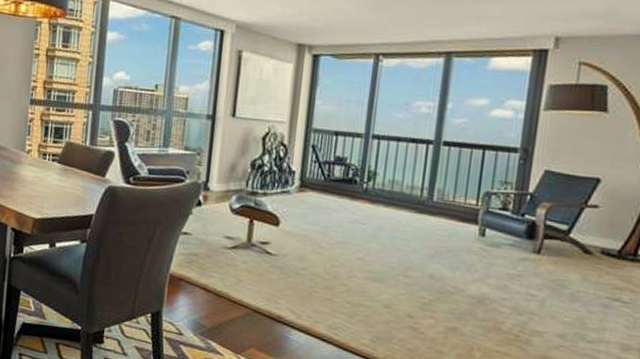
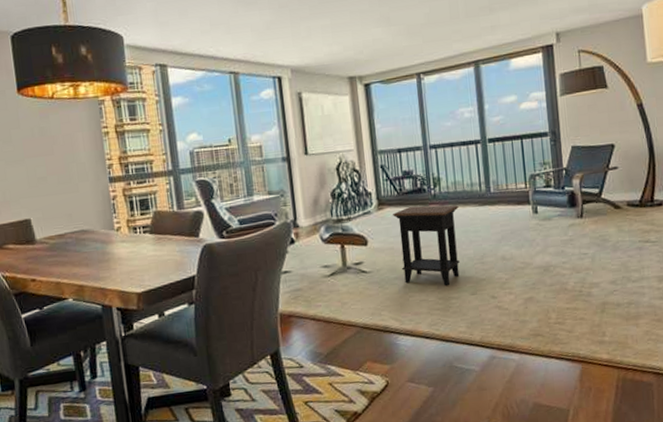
side table: none [310,196,392,291] -> present [393,205,461,286]

